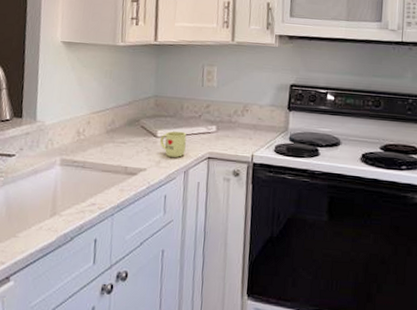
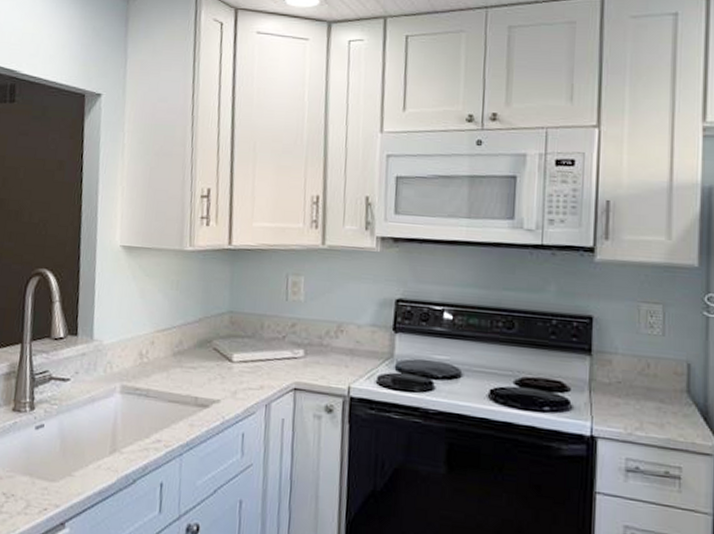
mug: present [160,131,187,157] -> none [236,354,268,388]

